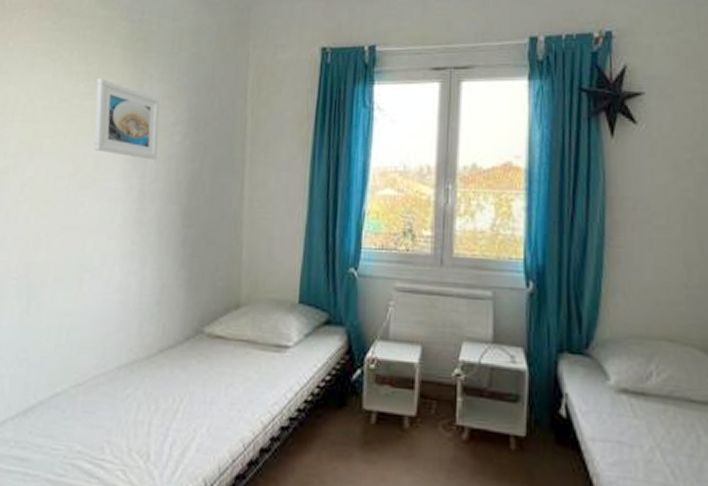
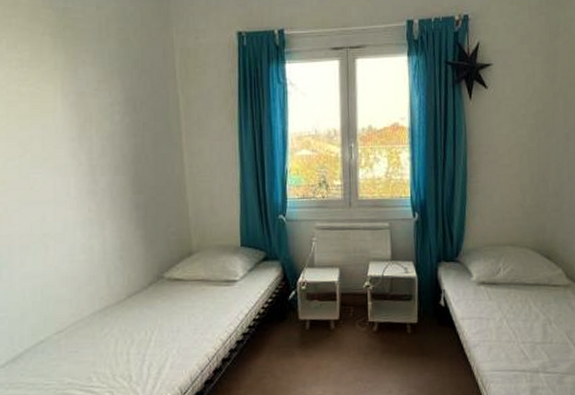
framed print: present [93,79,160,160] -> none [31,65,101,138]

